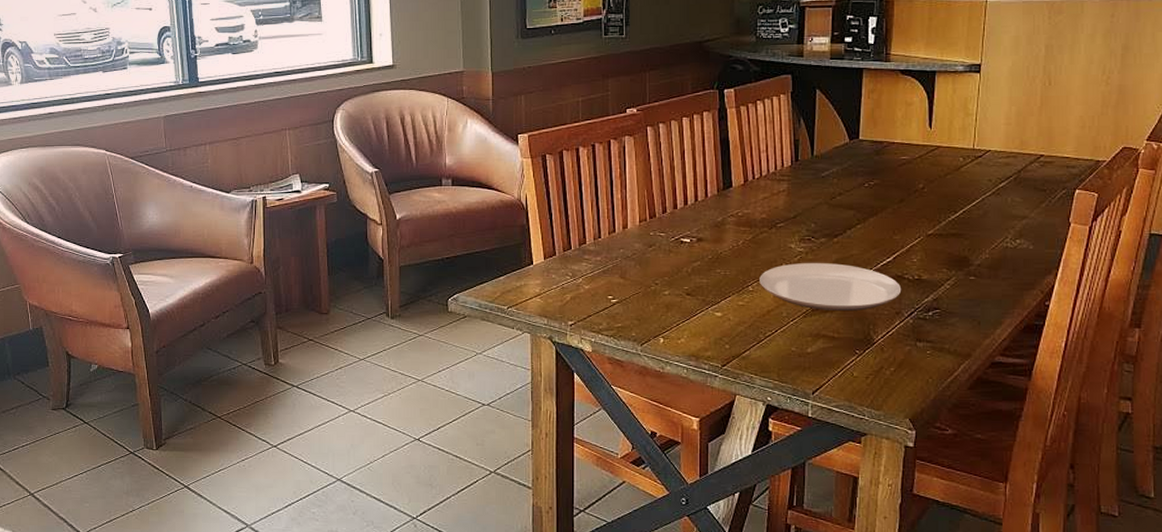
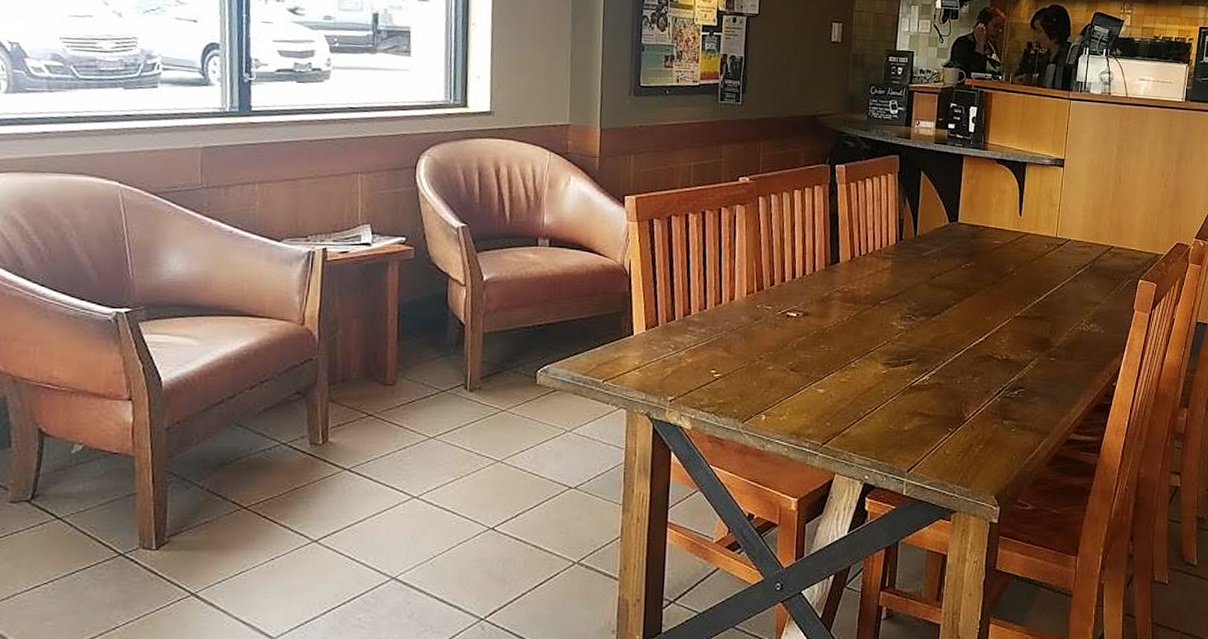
plate: present [759,263,902,312] -> none [862,341,991,390]

